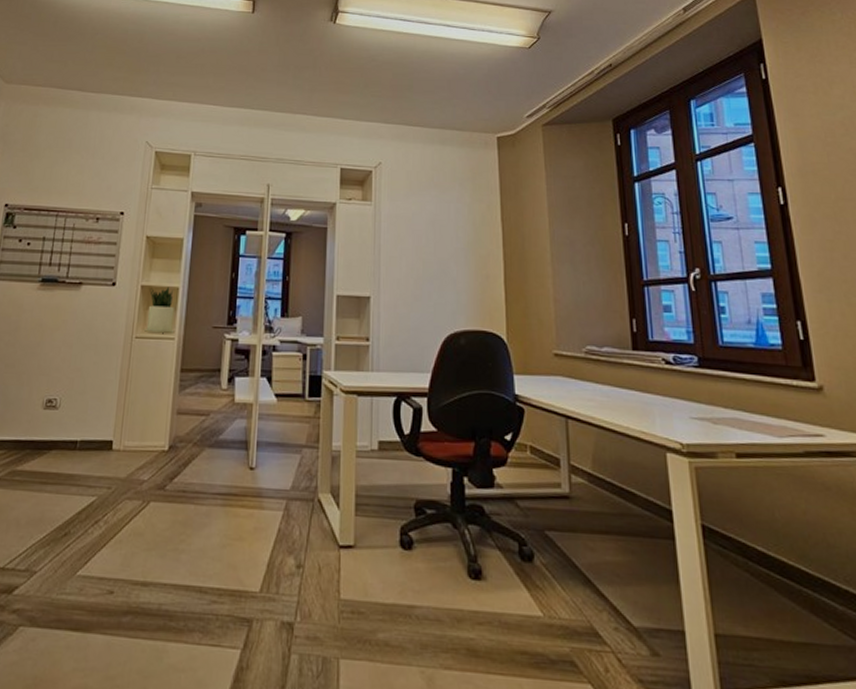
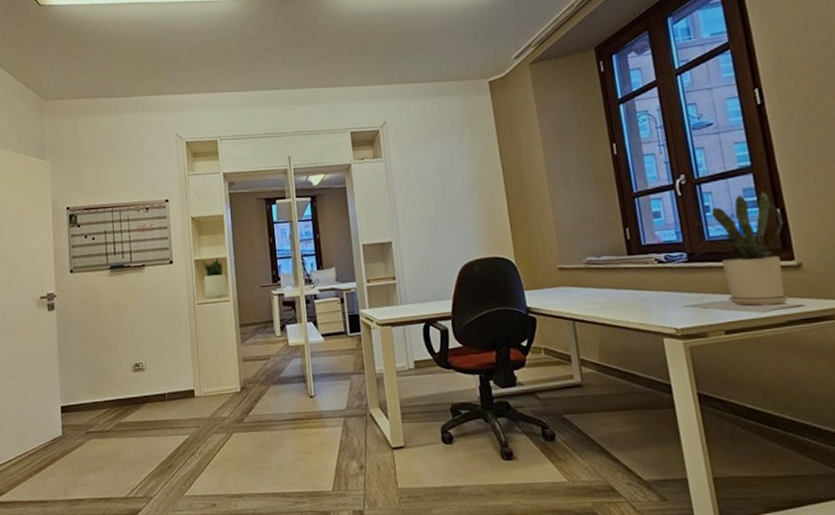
house plant: none [696,299,809,431] -> present [684,191,790,306]

